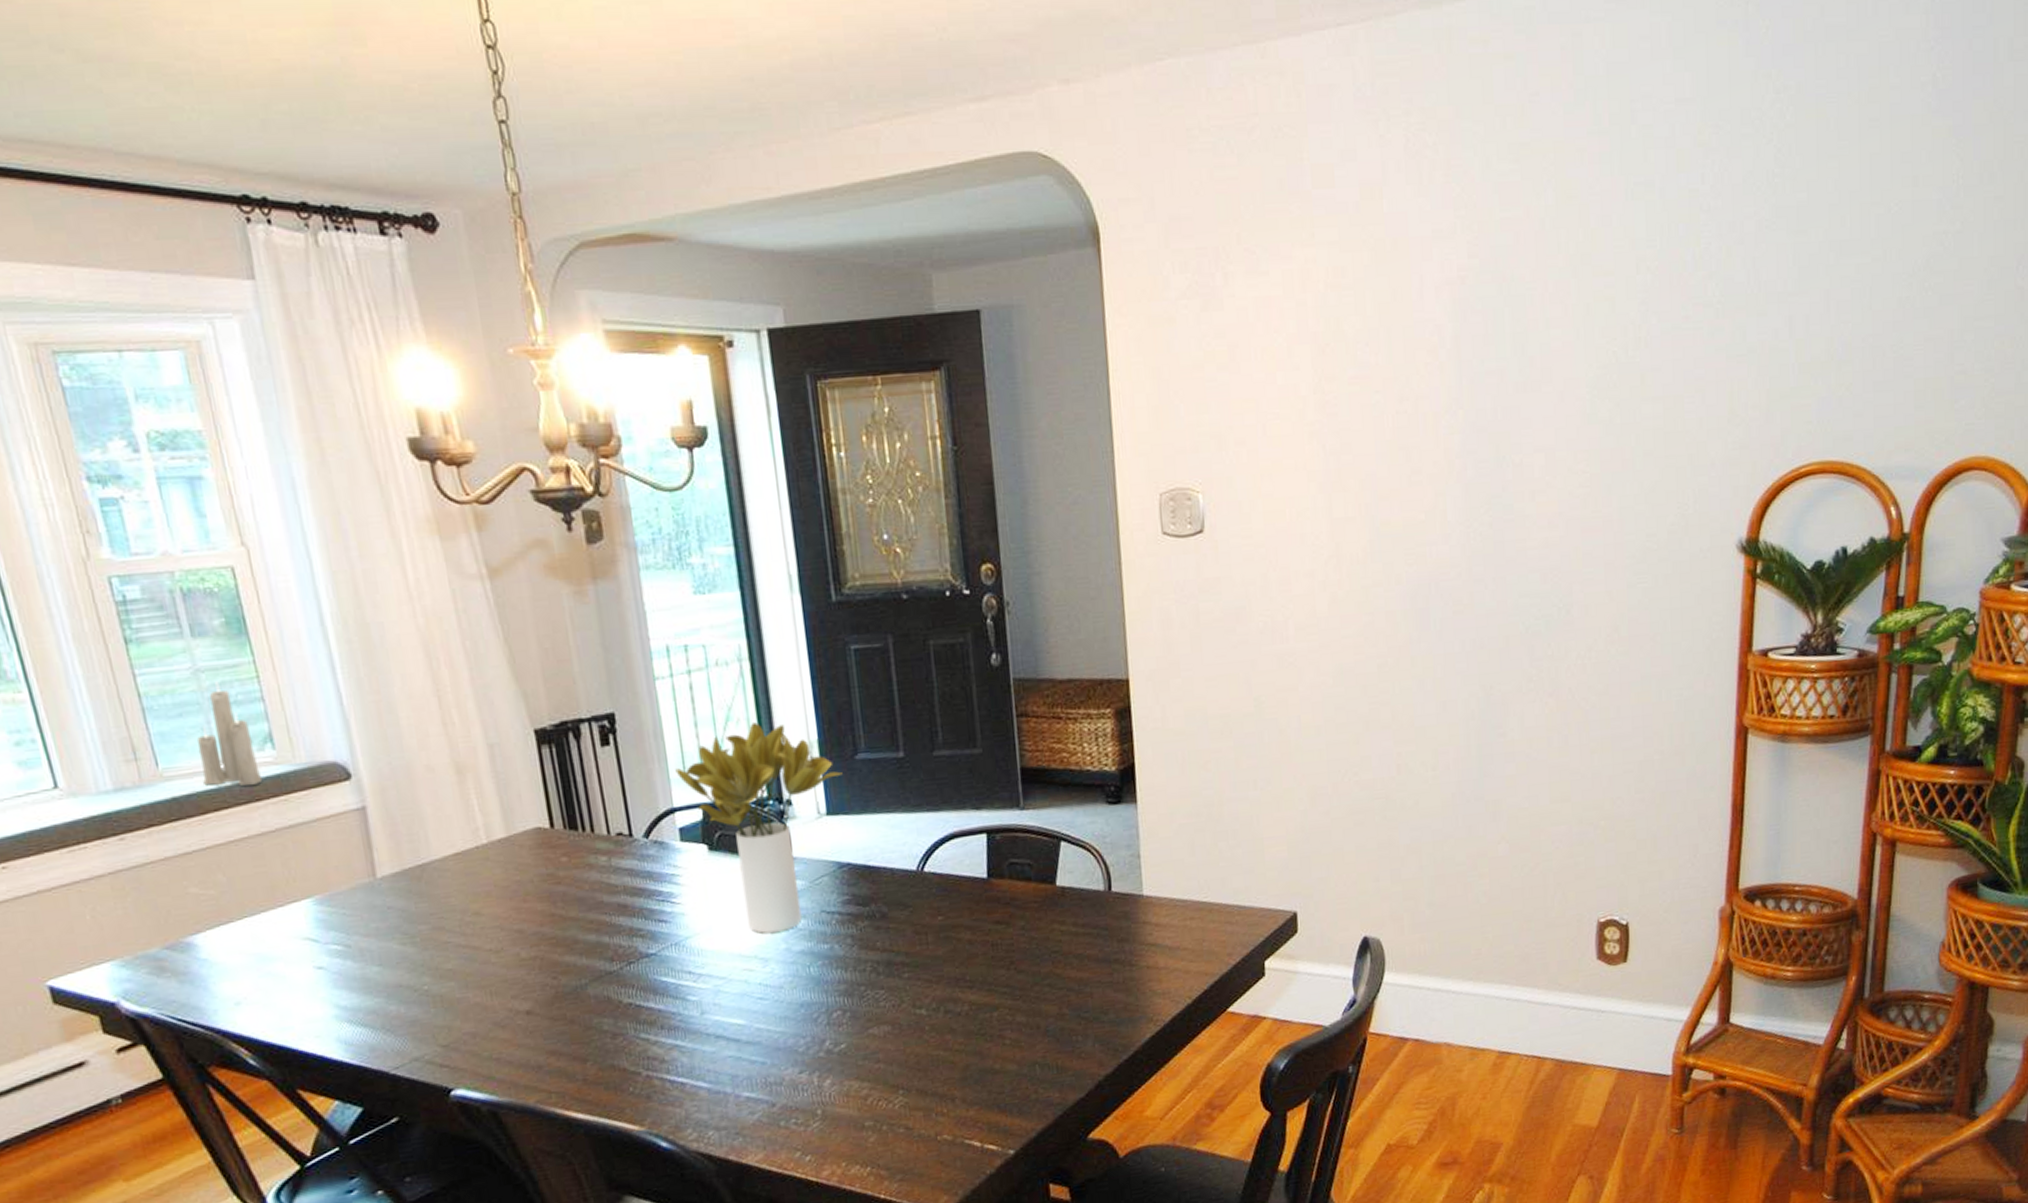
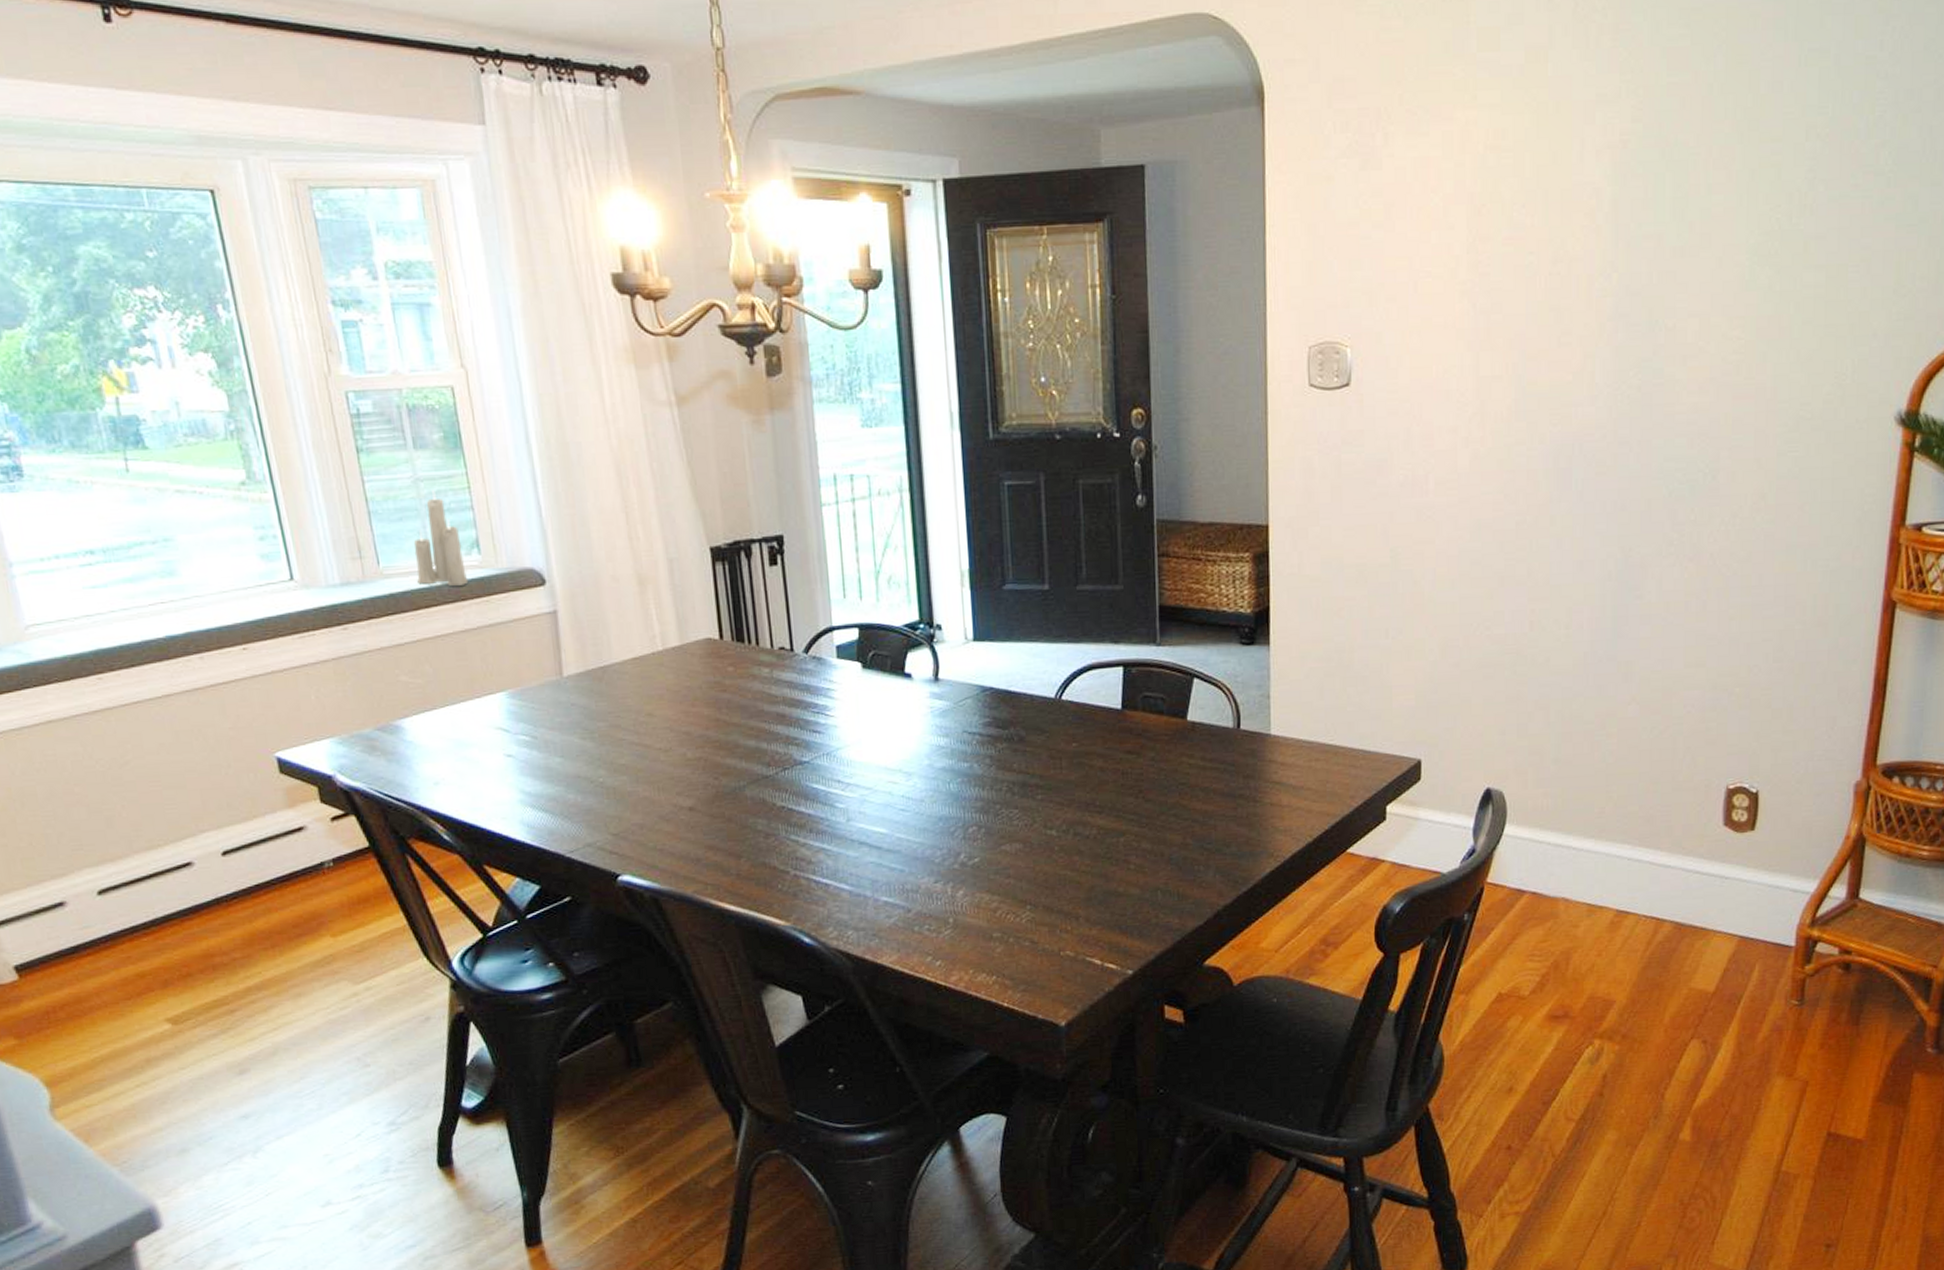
flower bouquet: present [675,722,843,933] -> none [836,550,990,749]

